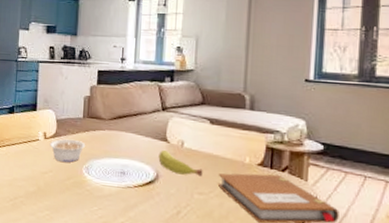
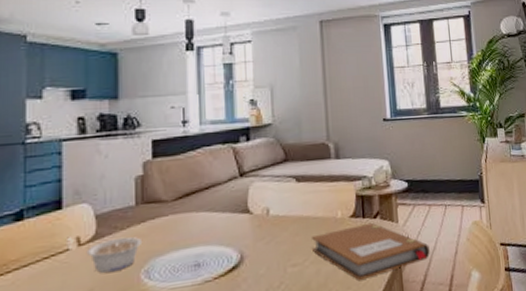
fruit: present [158,149,203,177] -> none [241,223,294,250]

